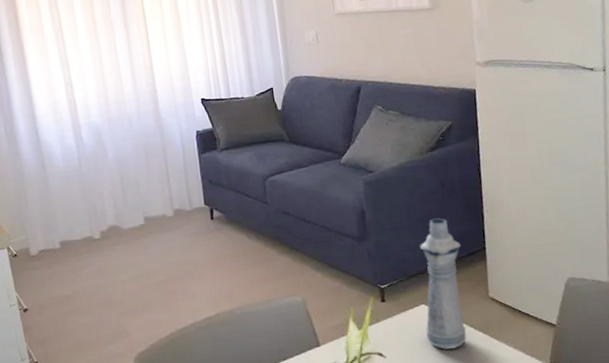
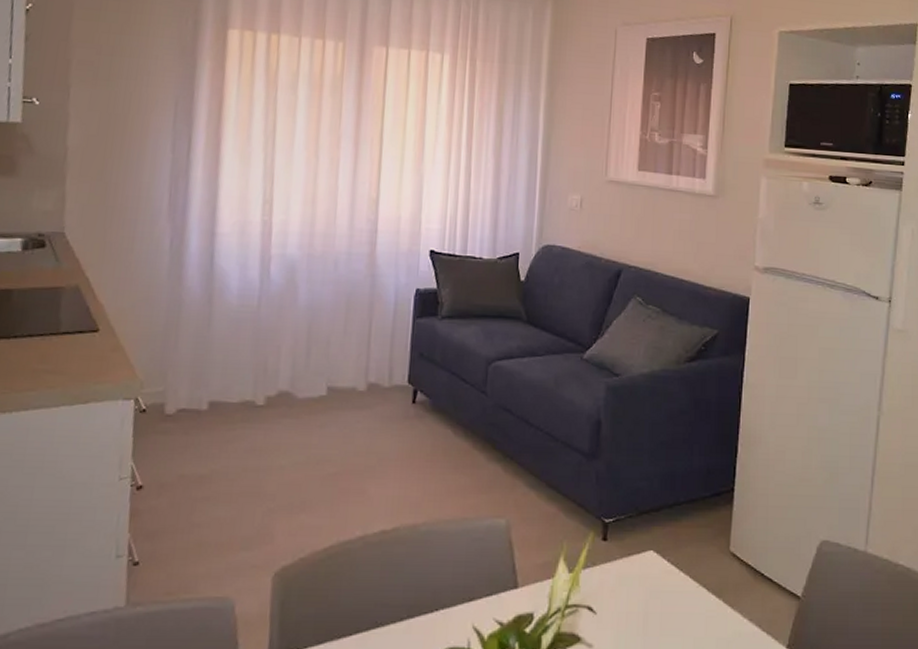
bottle: present [420,218,467,350] -> none [649,444,706,614]

